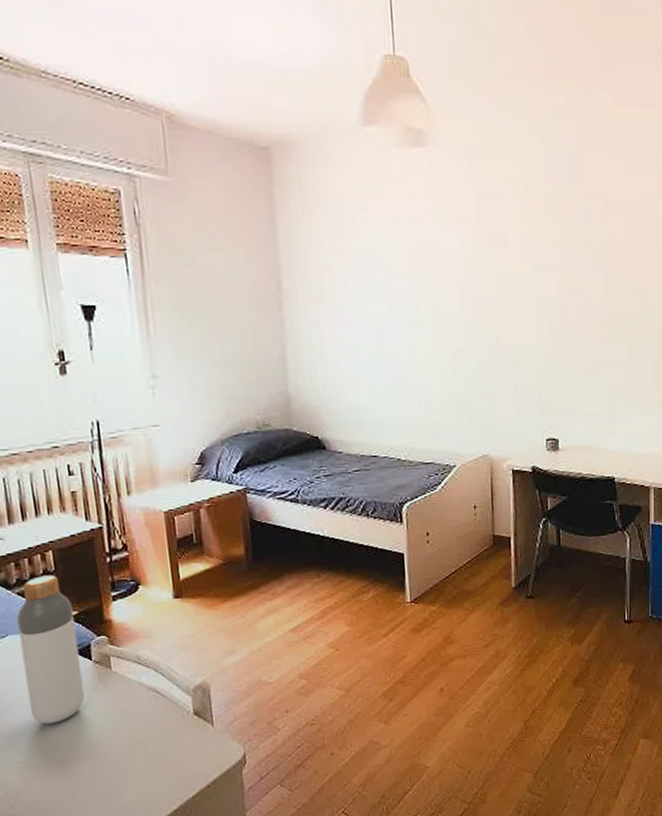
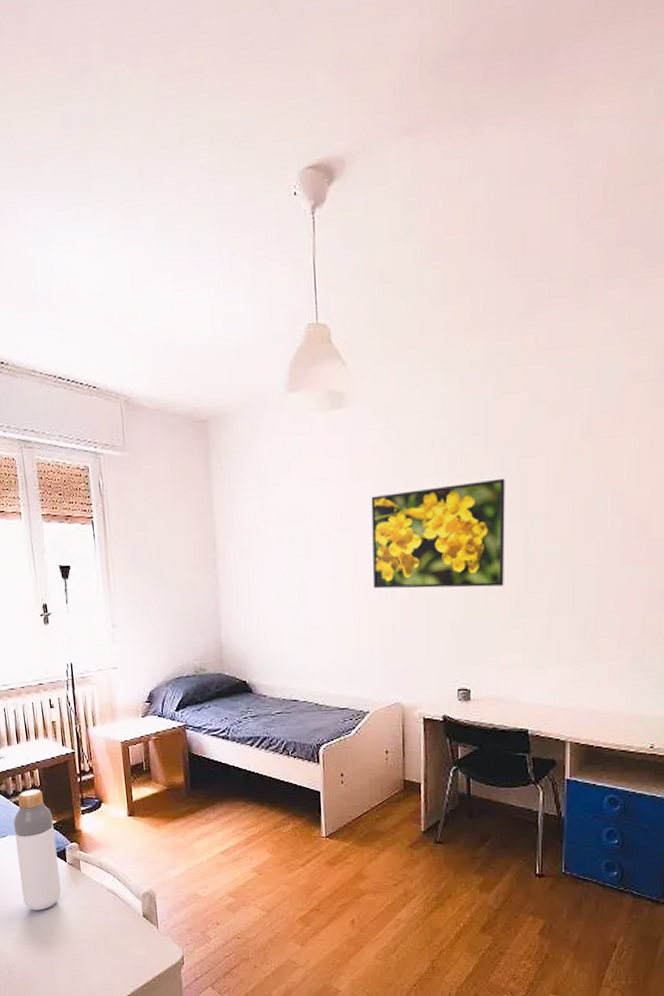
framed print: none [454,228,590,337] -> present [371,478,505,589]

